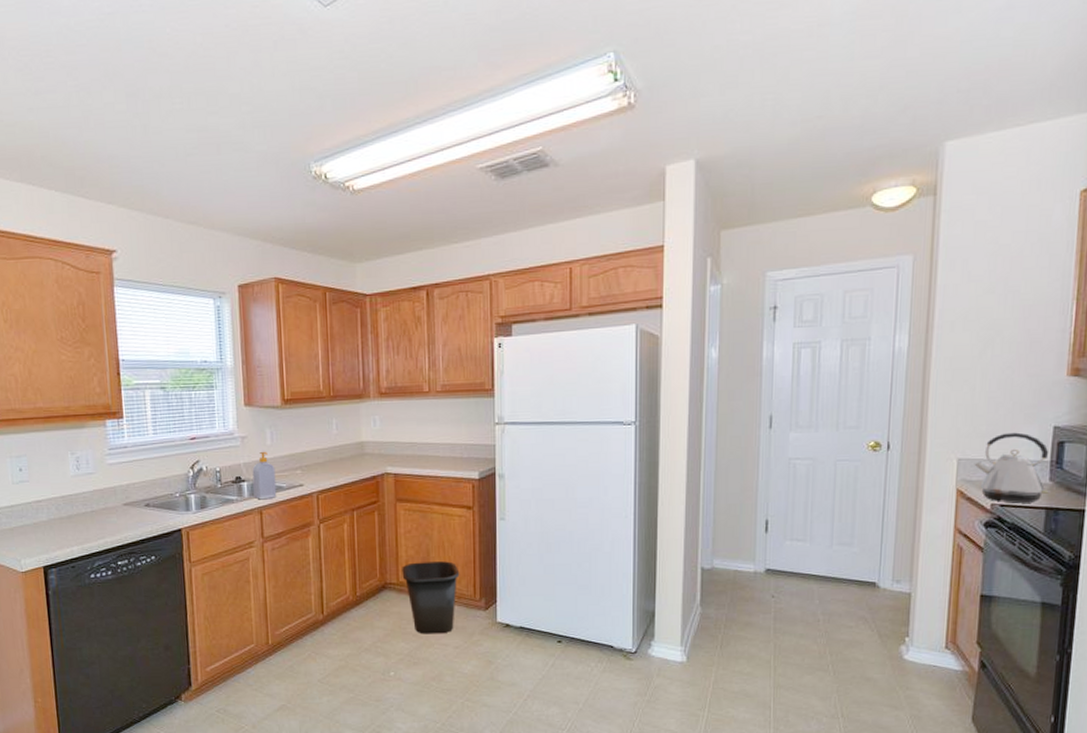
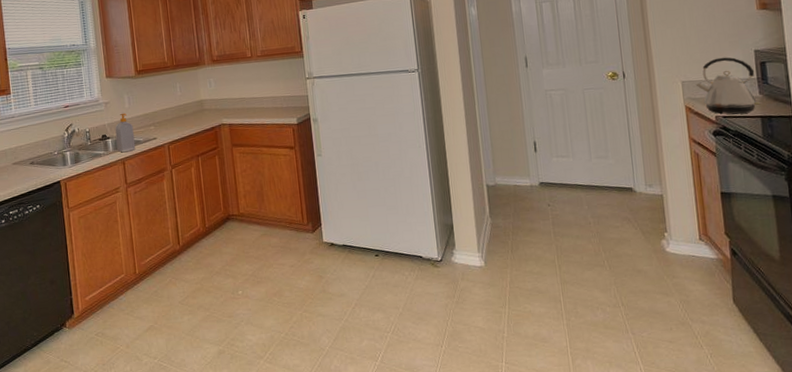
waste bin: present [402,561,460,634] -> none [241,193,289,257]

